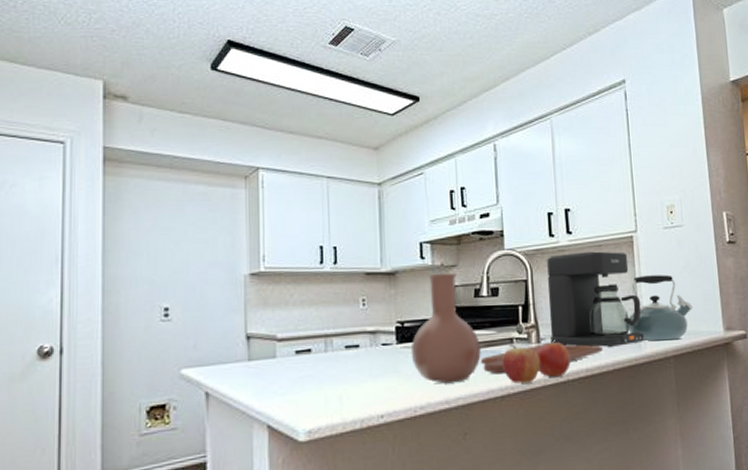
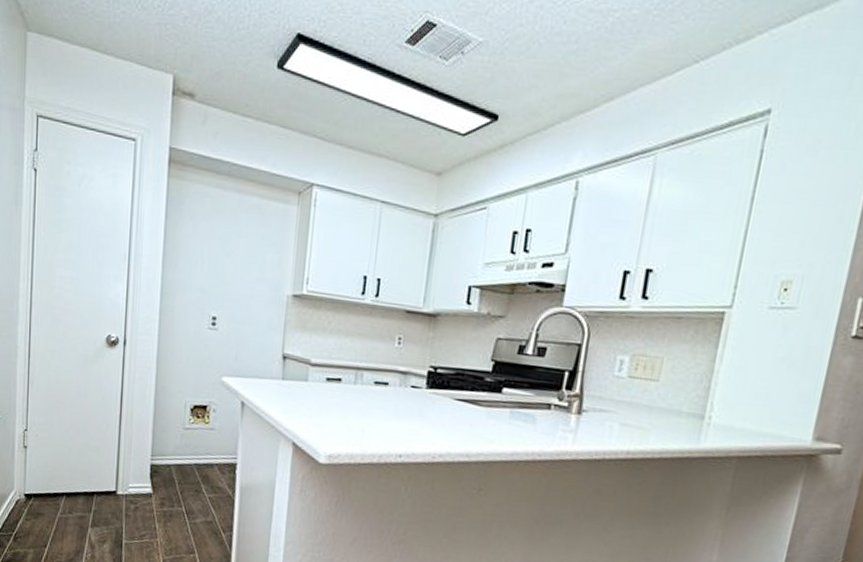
vase: present [410,272,481,383] -> none [438,321,514,438]
cutting board: present [480,344,603,374] -> none [510,415,653,441]
fruit: present [501,344,541,384] -> none [532,409,578,453]
fruit: present [535,338,571,377] -> none [572,412,613,453]
coffee maker: present [547,251,644,348] -> none [593,321,714,435]
kettle: present [628,275,693,341] -> none [689,360,780,440]

